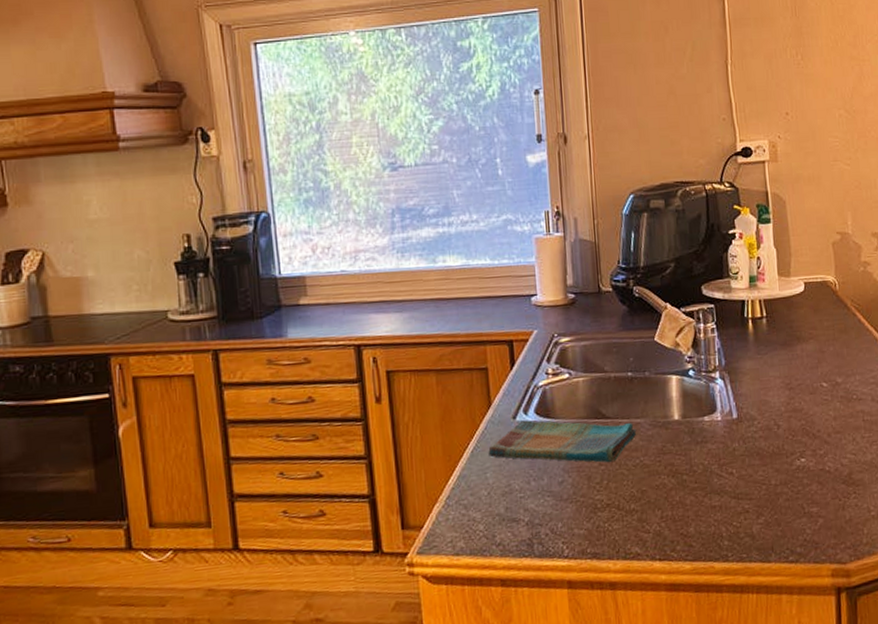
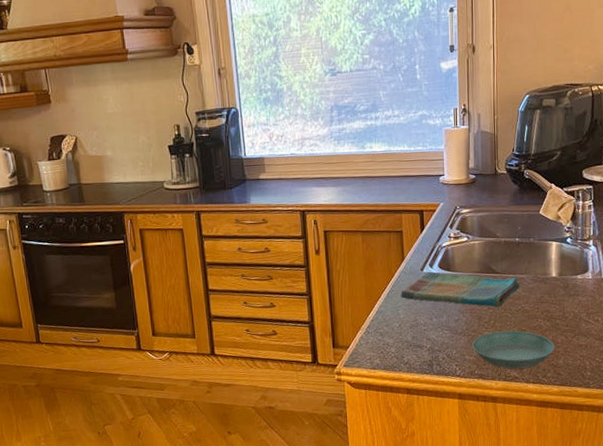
saucer: none [581,492,684,543] -> present [471,331,555,369]

